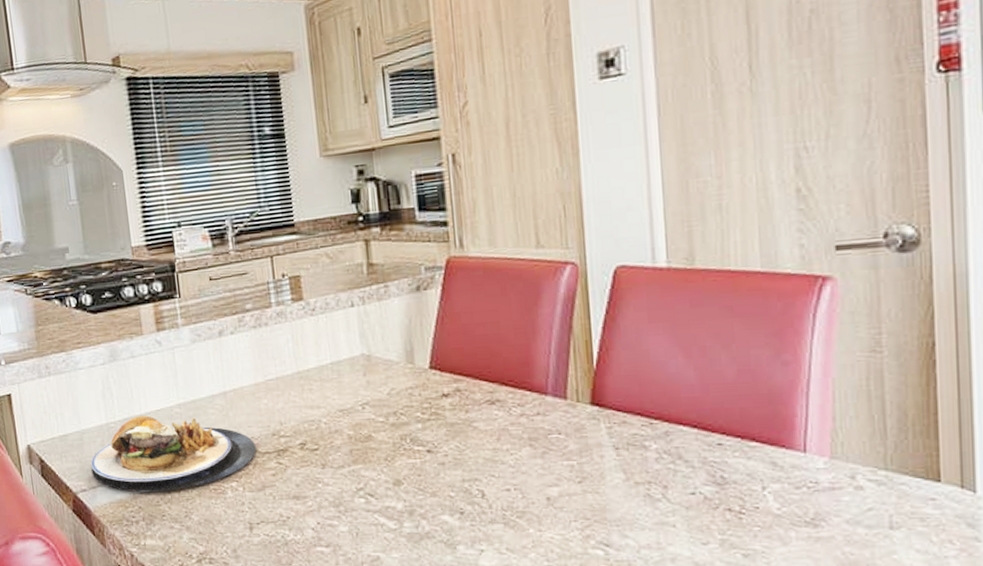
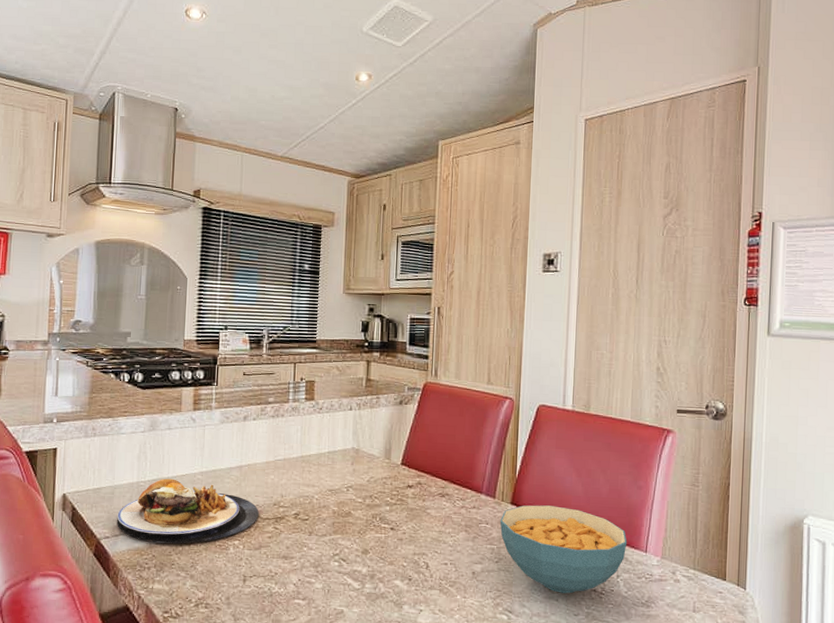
cereal bowl: none [577,401,774,516] -> present [500,505,628,594]

